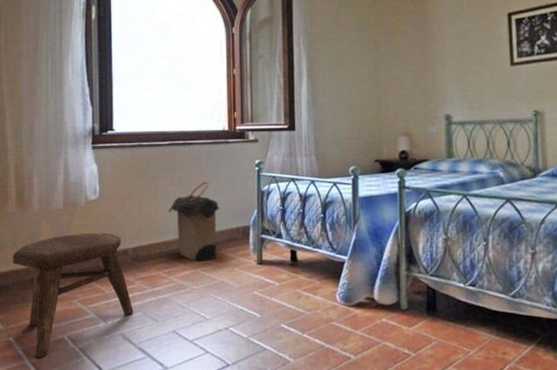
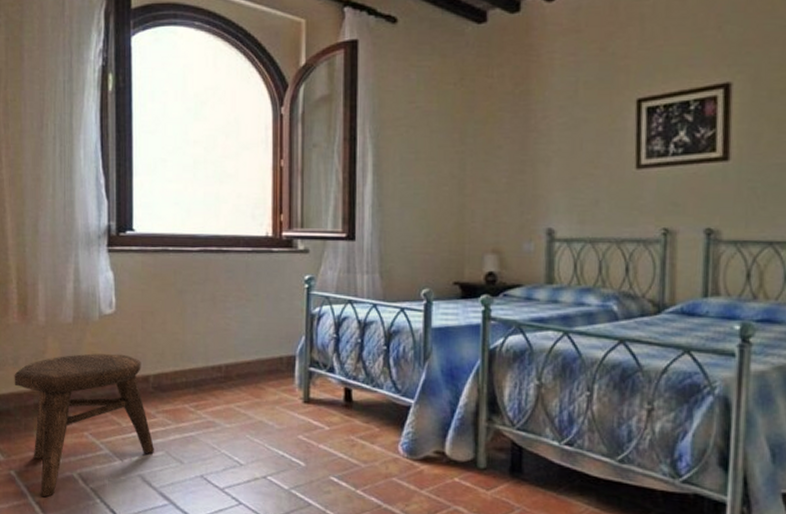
laundry hamper: present [168,182,221,262] -> none [198,299,261,396]

